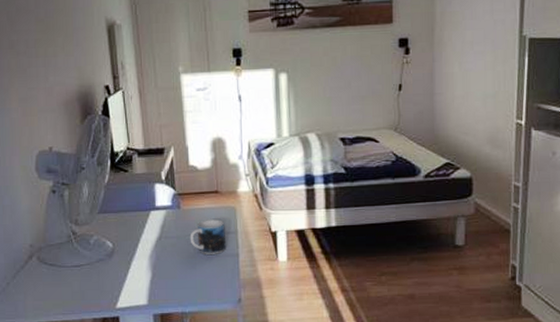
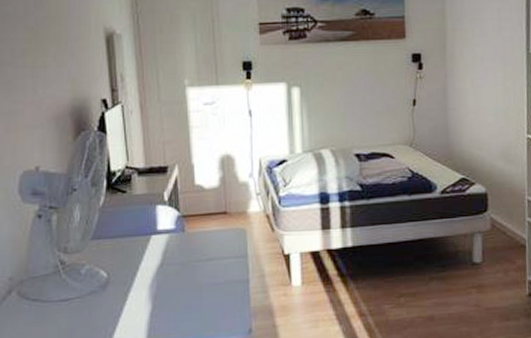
mug: present [189,219,227,254] -> none [195,243,236,282]

